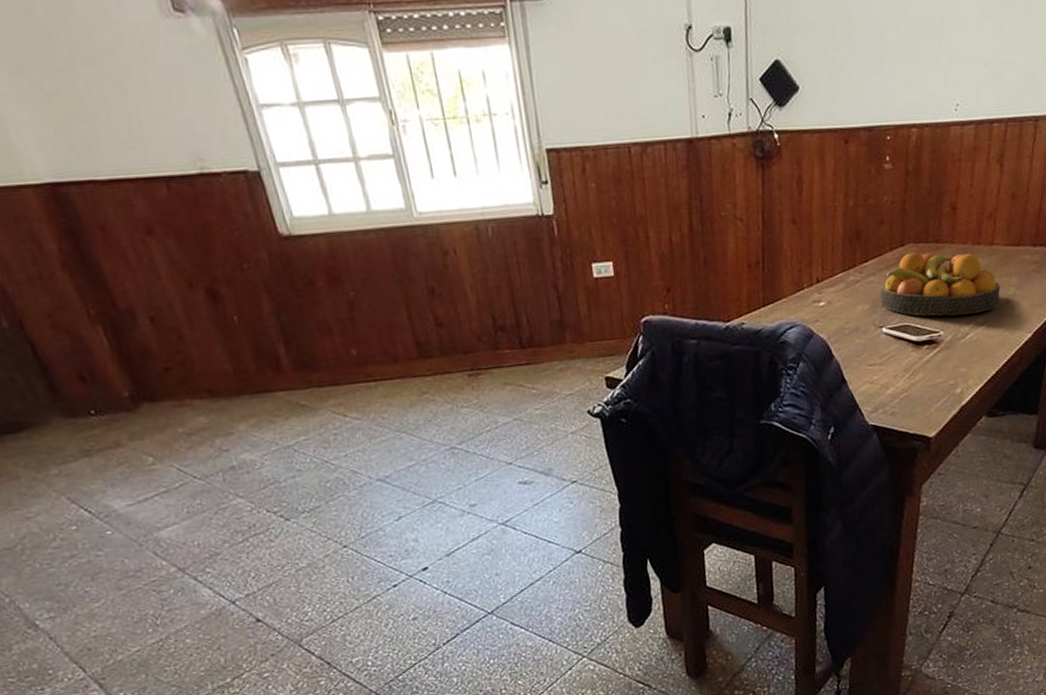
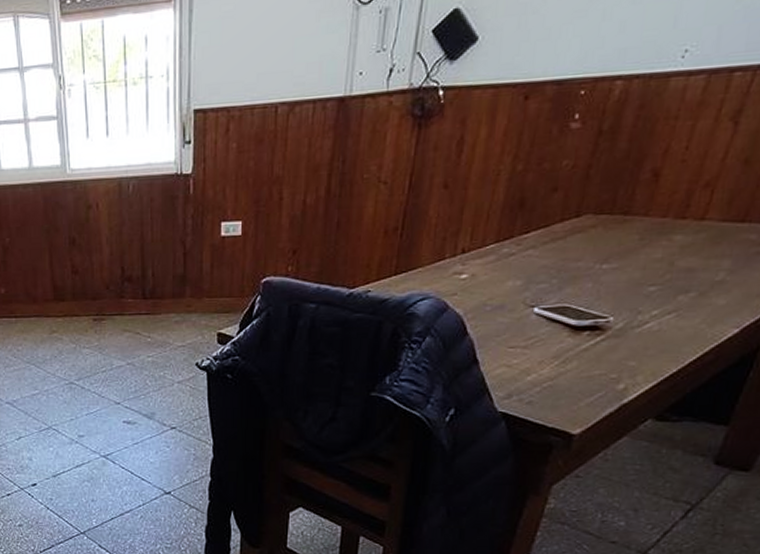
fruit bowl: present [880,252,1000,316] -> none [536,225,704,300]

